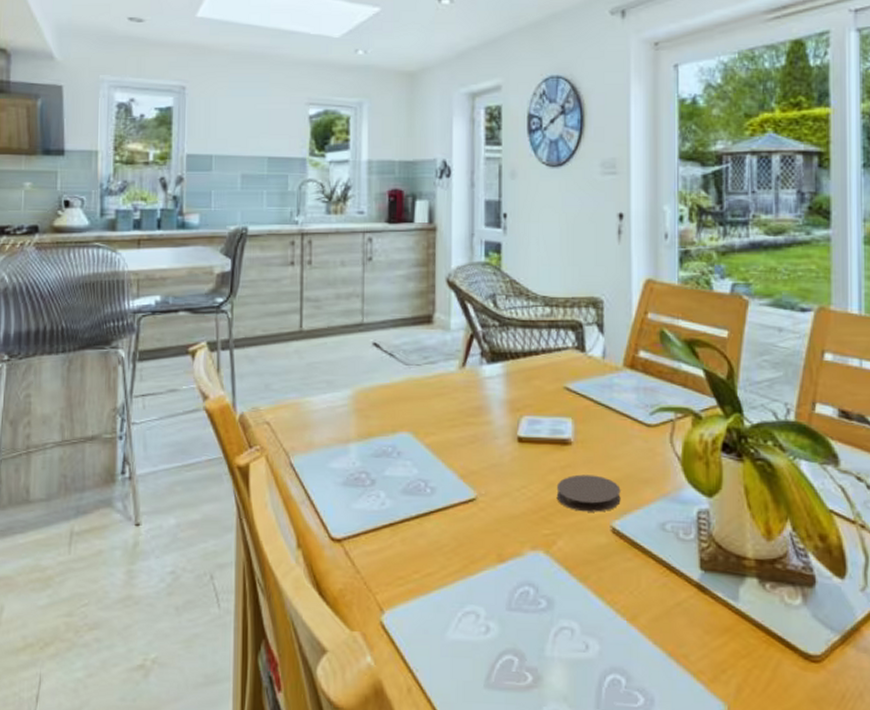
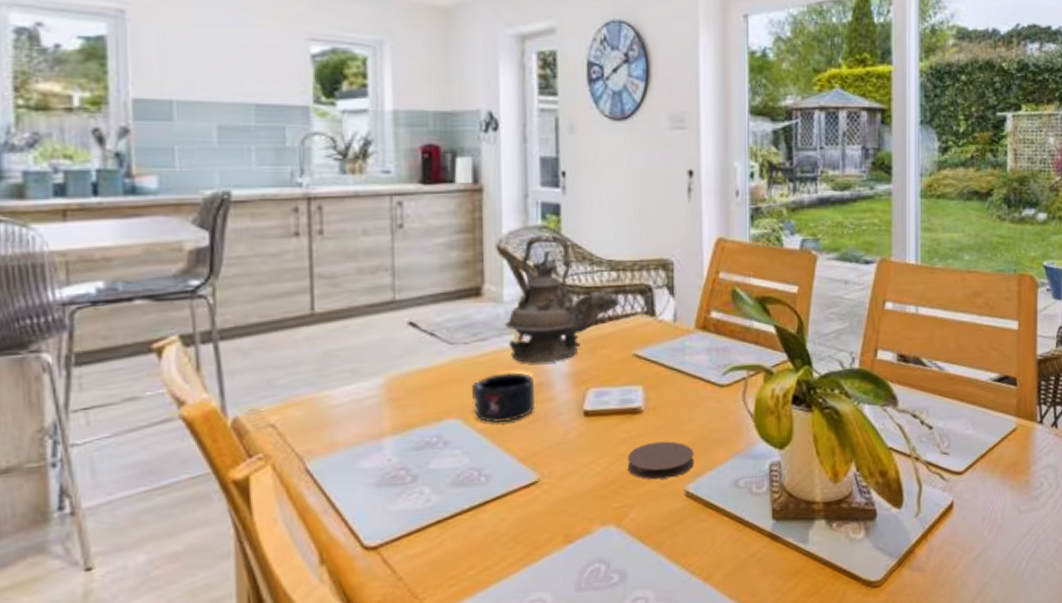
mug: none [422,394,474,441] -> present [472,372,534,424]
teapot: none [451,271,553,389] -> present [504,235,620,364]

